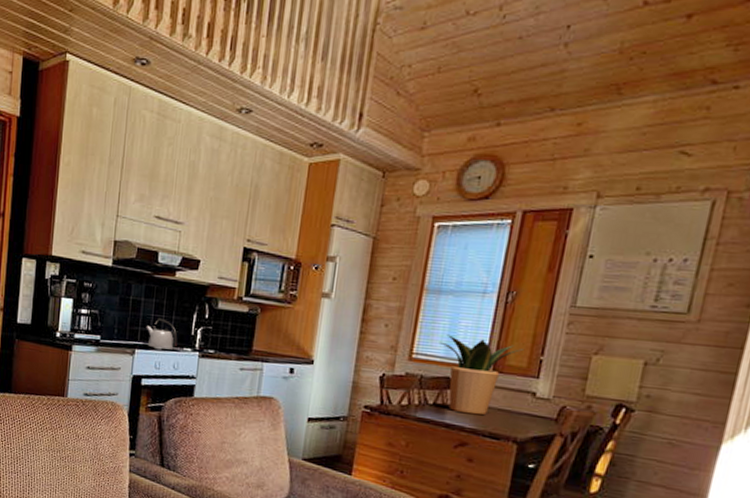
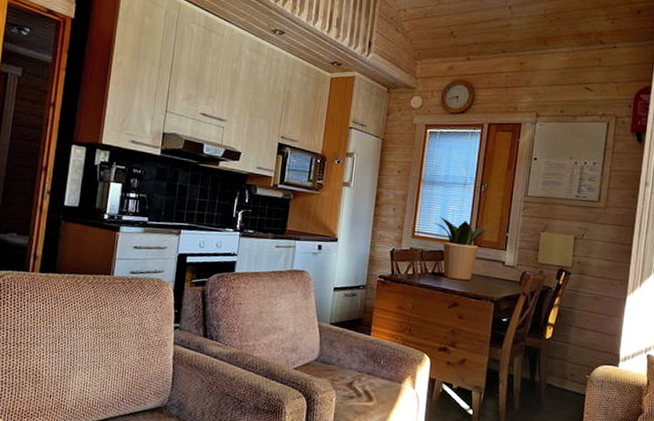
kettle: present [146,318,178,350] -> none [191,202,221,231]

